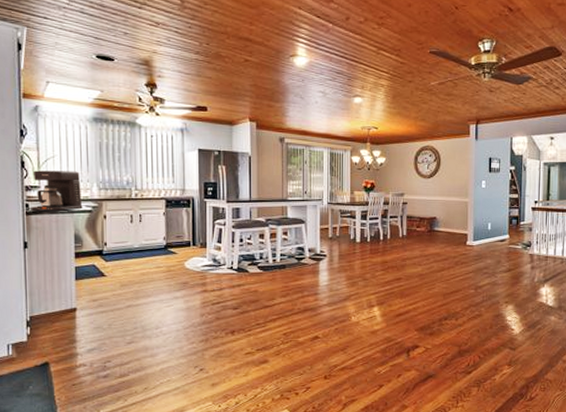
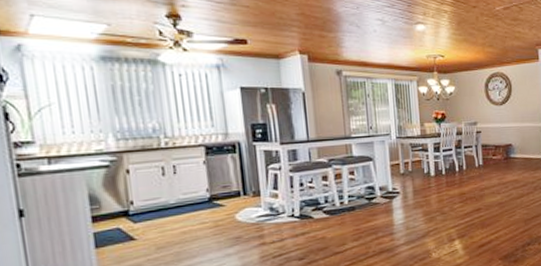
coffee maker: present [31,170,83,212] -> none [23,120,97,172]

